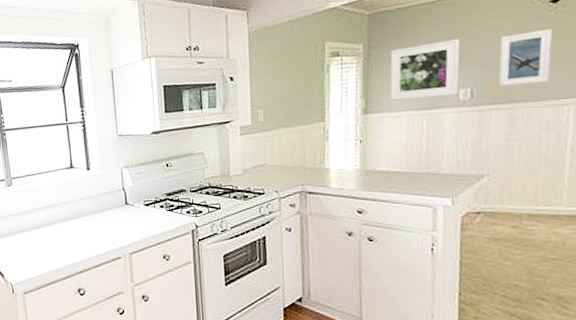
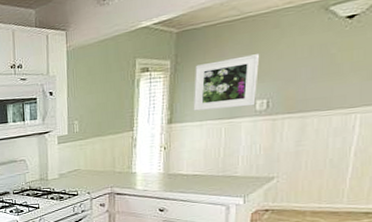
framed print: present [498,29,552,87] -> none [292,43,345,97]

